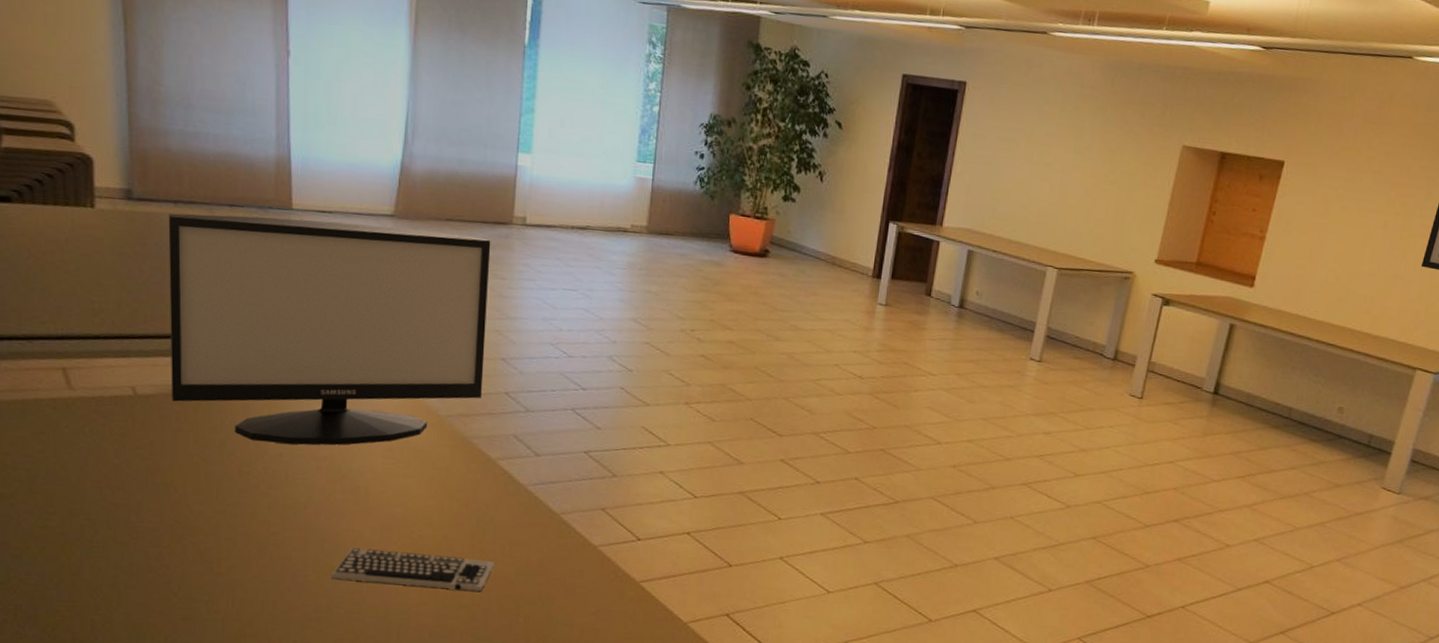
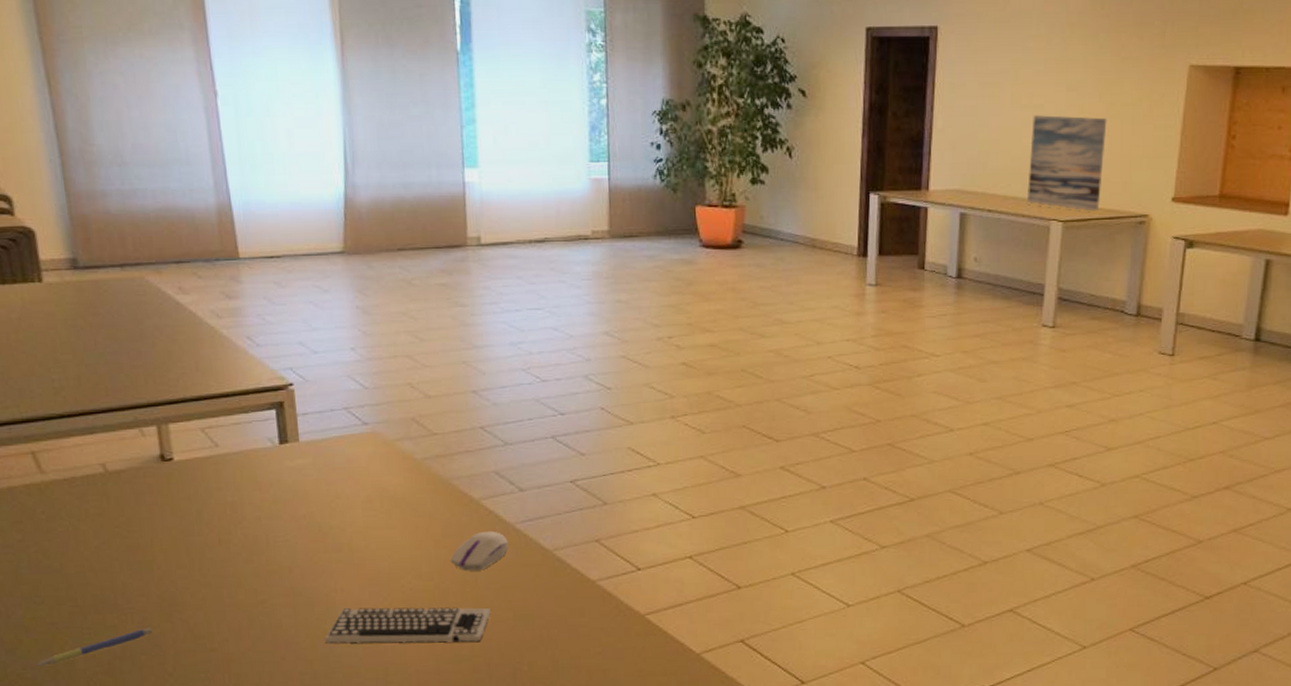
pen: none [40,547,162,574] -> present [35,628,152,666]
monitor: present [168,213,491,445] -> none [116,263,456,507]
computer mouse: none [461,489,519,526] -> present [450,530,508,571]
wall art: none [1027,172,1106,264] -> present [1026,115,1107,213]

